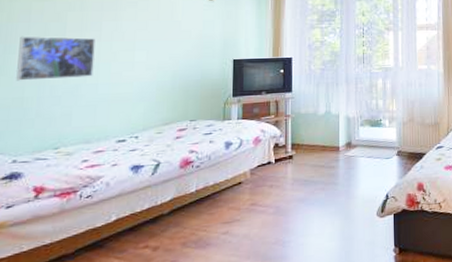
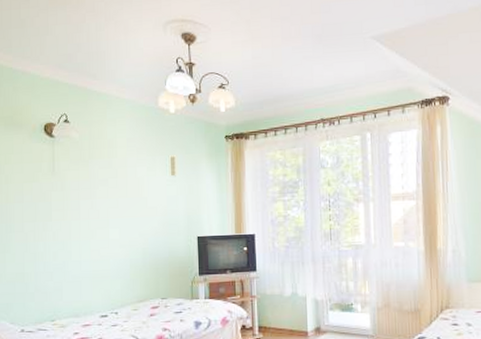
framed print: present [16,36,96,81] -> none [17,215,77,258]

